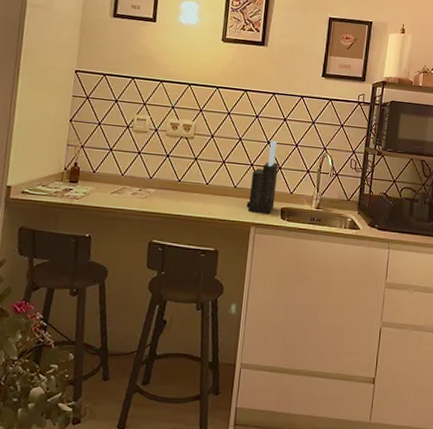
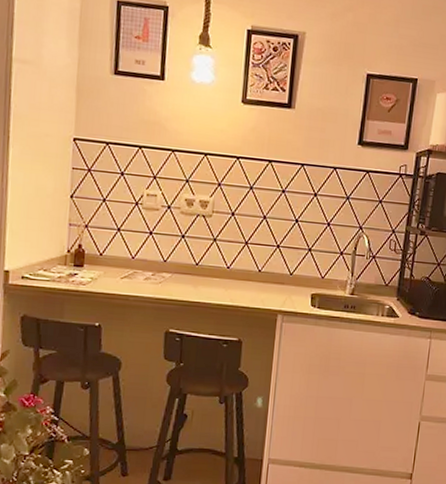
knife block: present [246,140,278,215] -> none [273,218,308,302]

